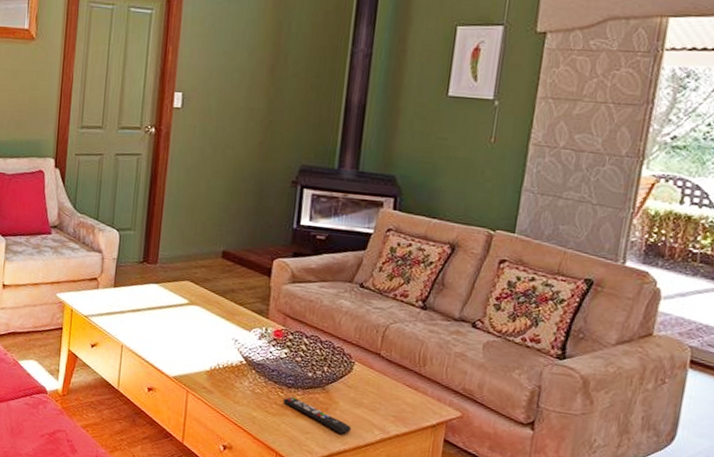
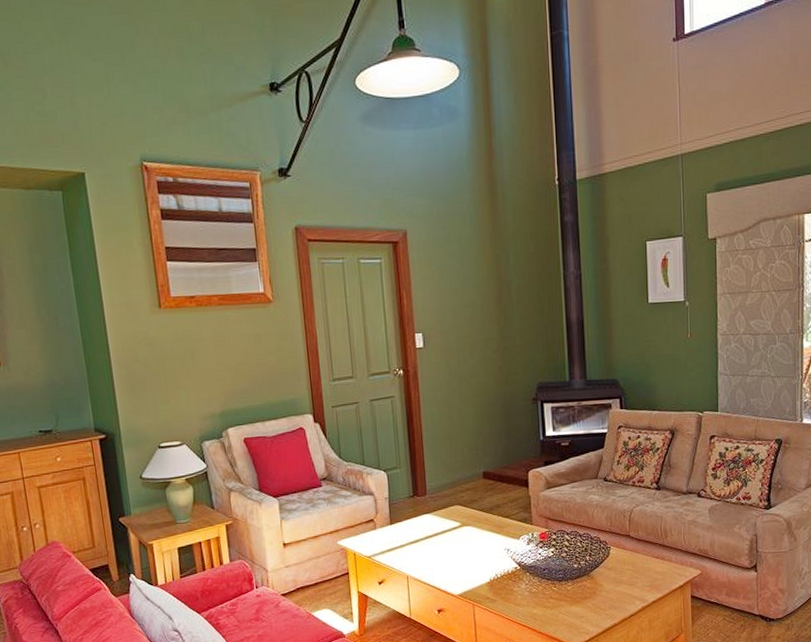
remote control: present [283,396,352,435] -> none [557,588,618,612]

